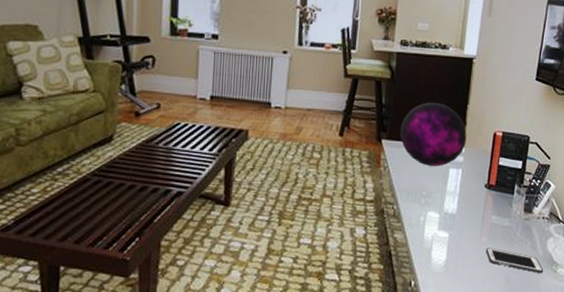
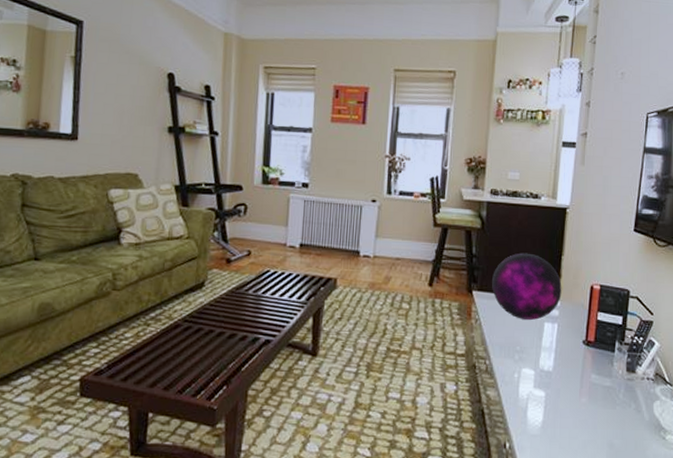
cell phone: present [486,247,544,274] -> none [586,409,651,441]

